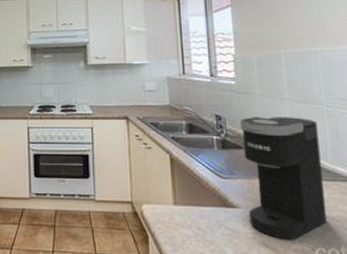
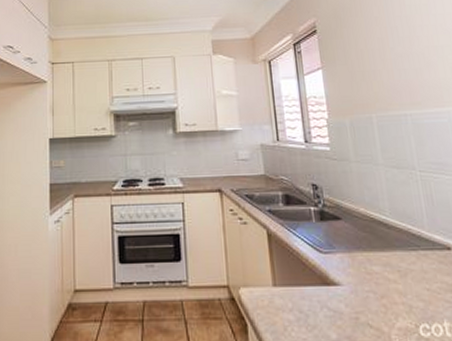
coffee maker: present [239,117,328,240] -> none [336,183,429,318]

